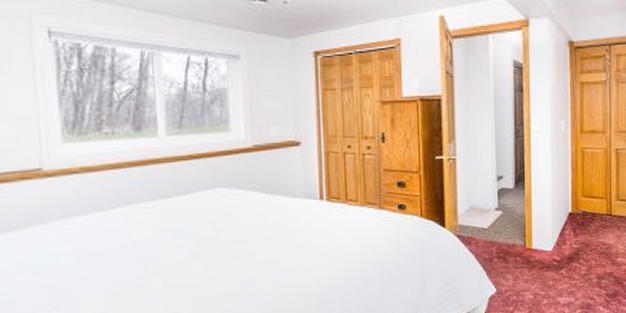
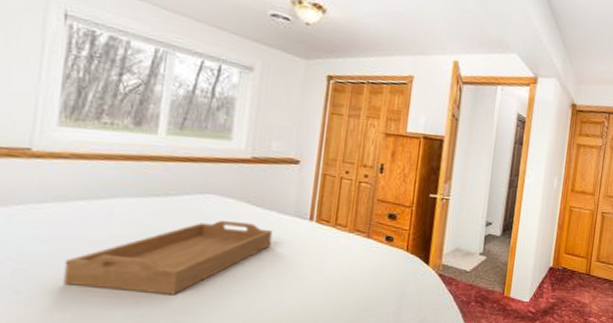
serving tray: none [94,211,287,295] -> present [63,220,273,295]

